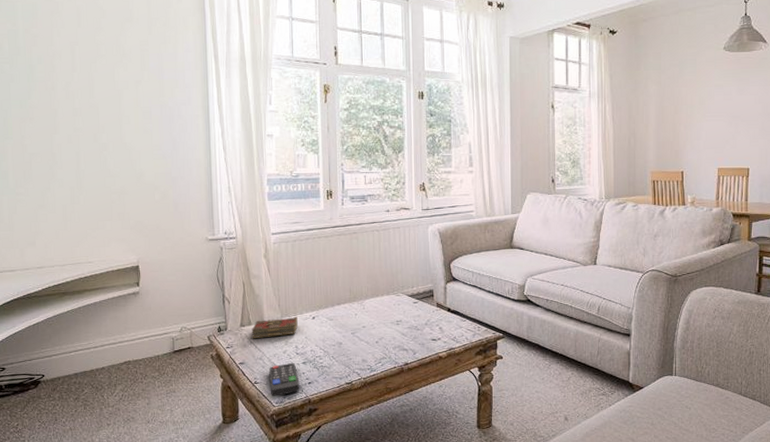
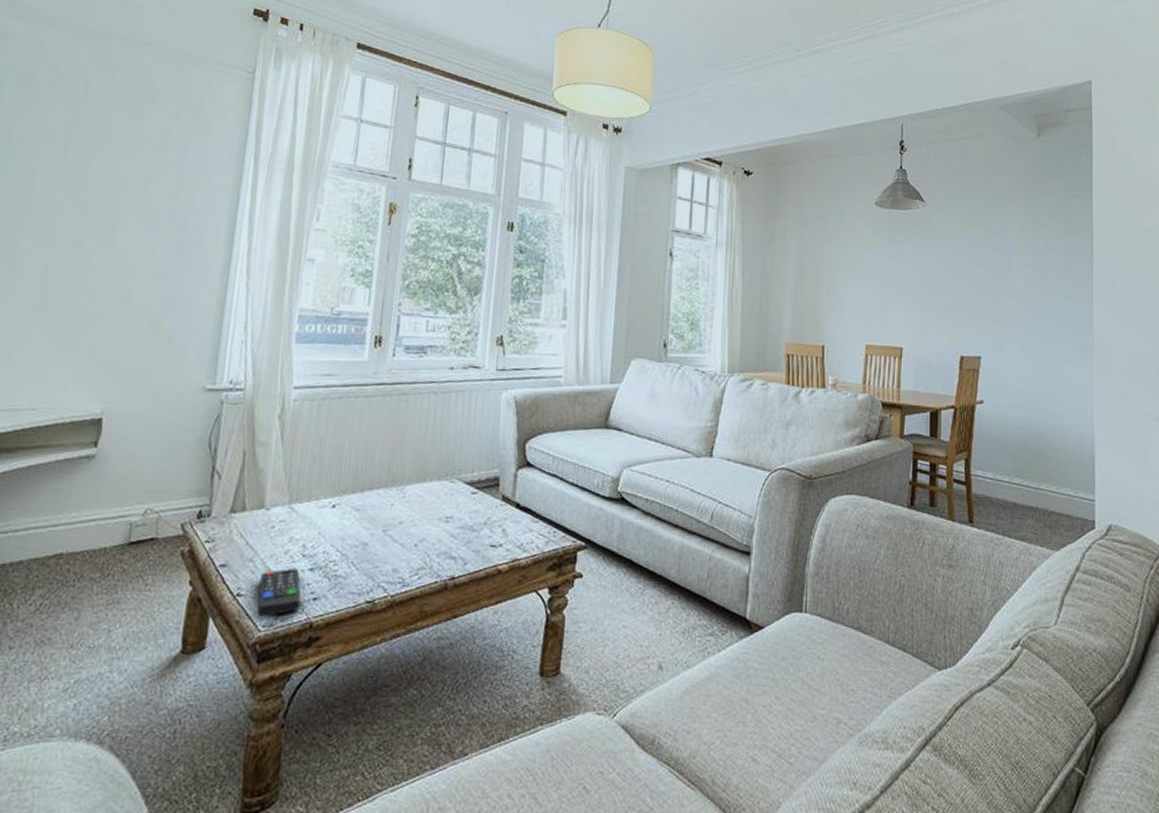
book: present [251,316,298,338] -> none [243,502,312,531]

